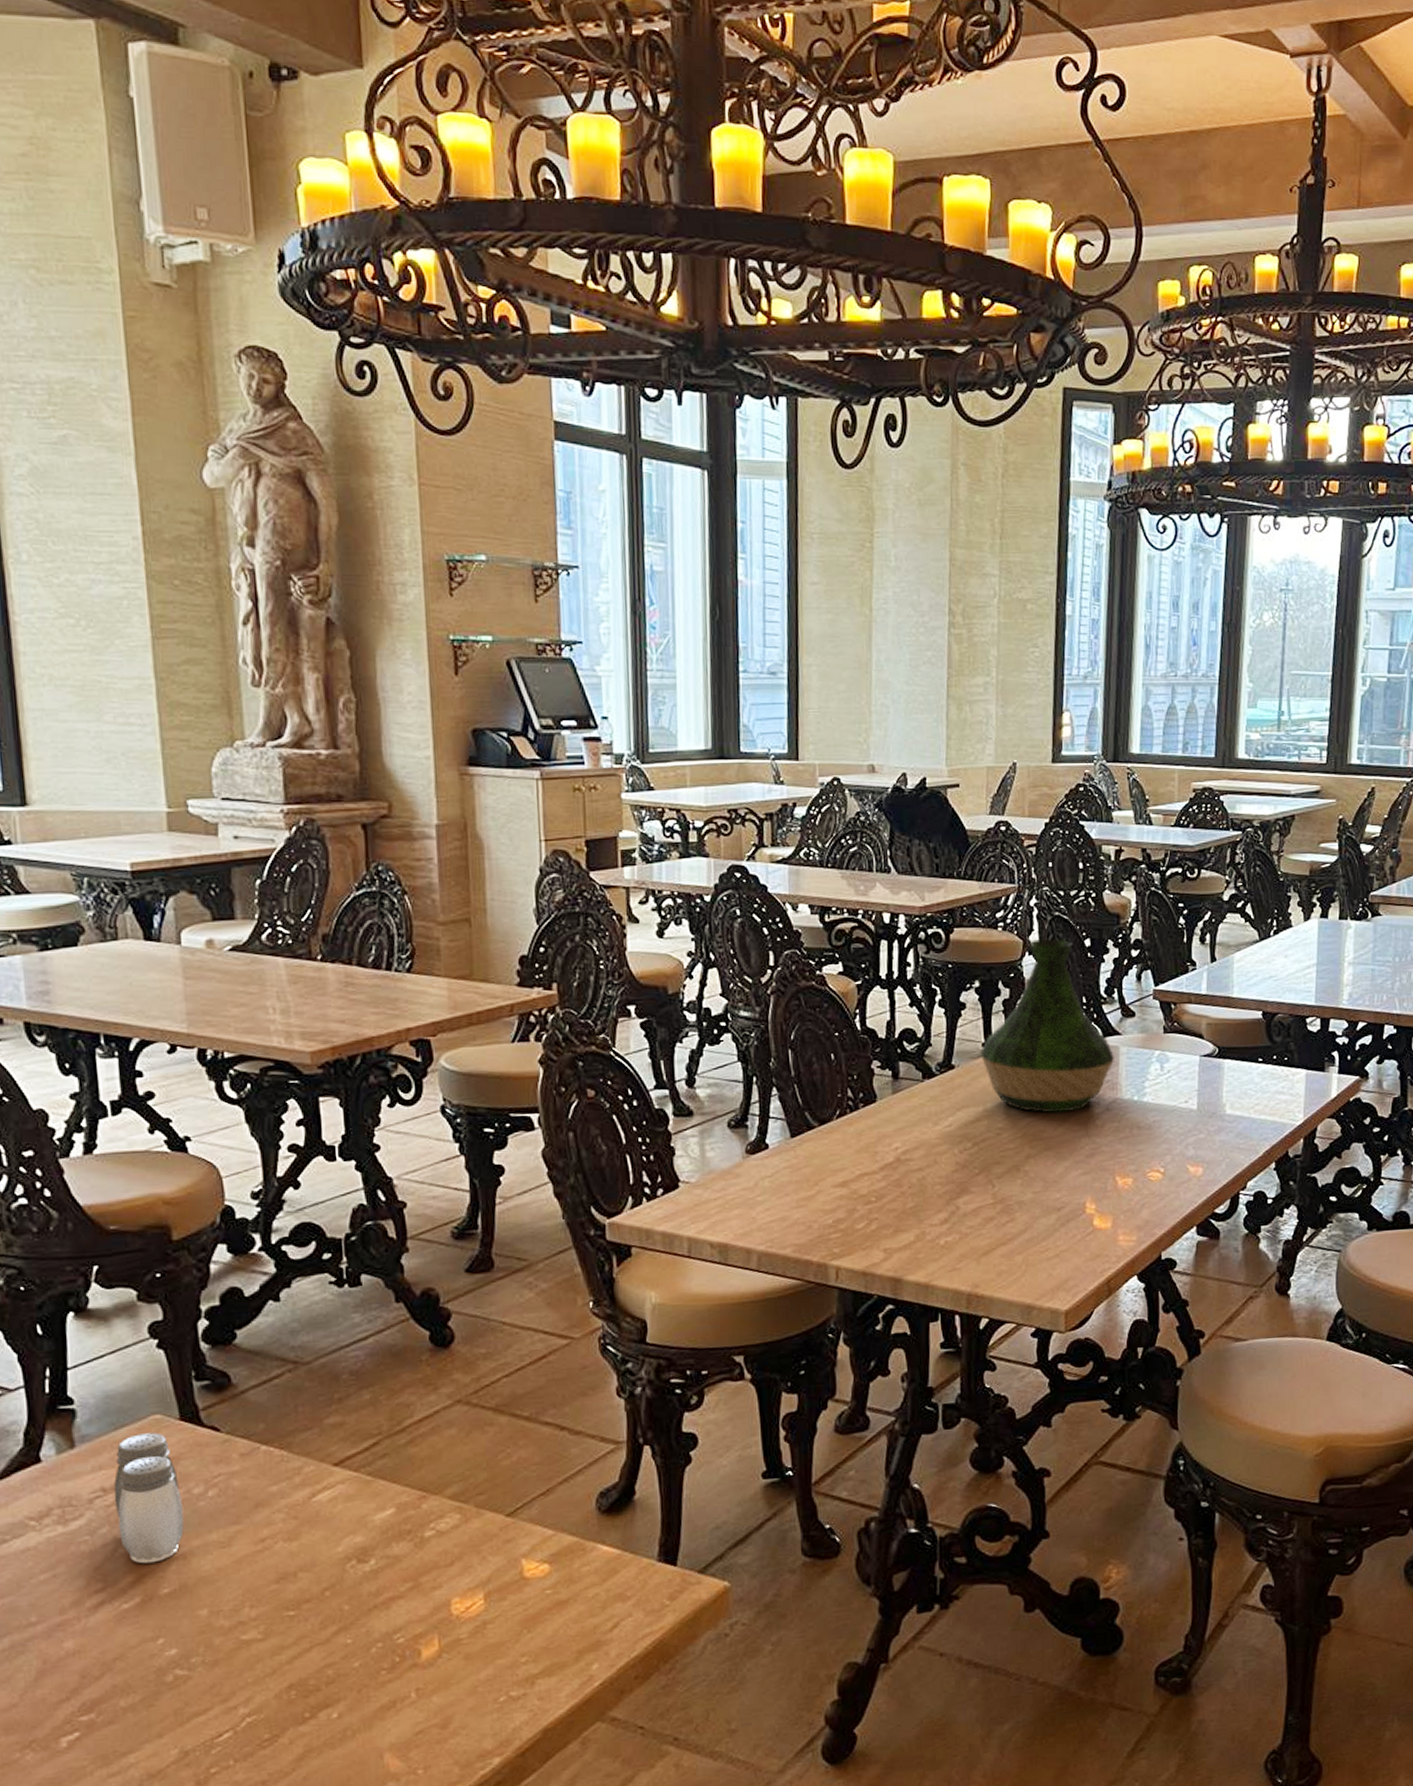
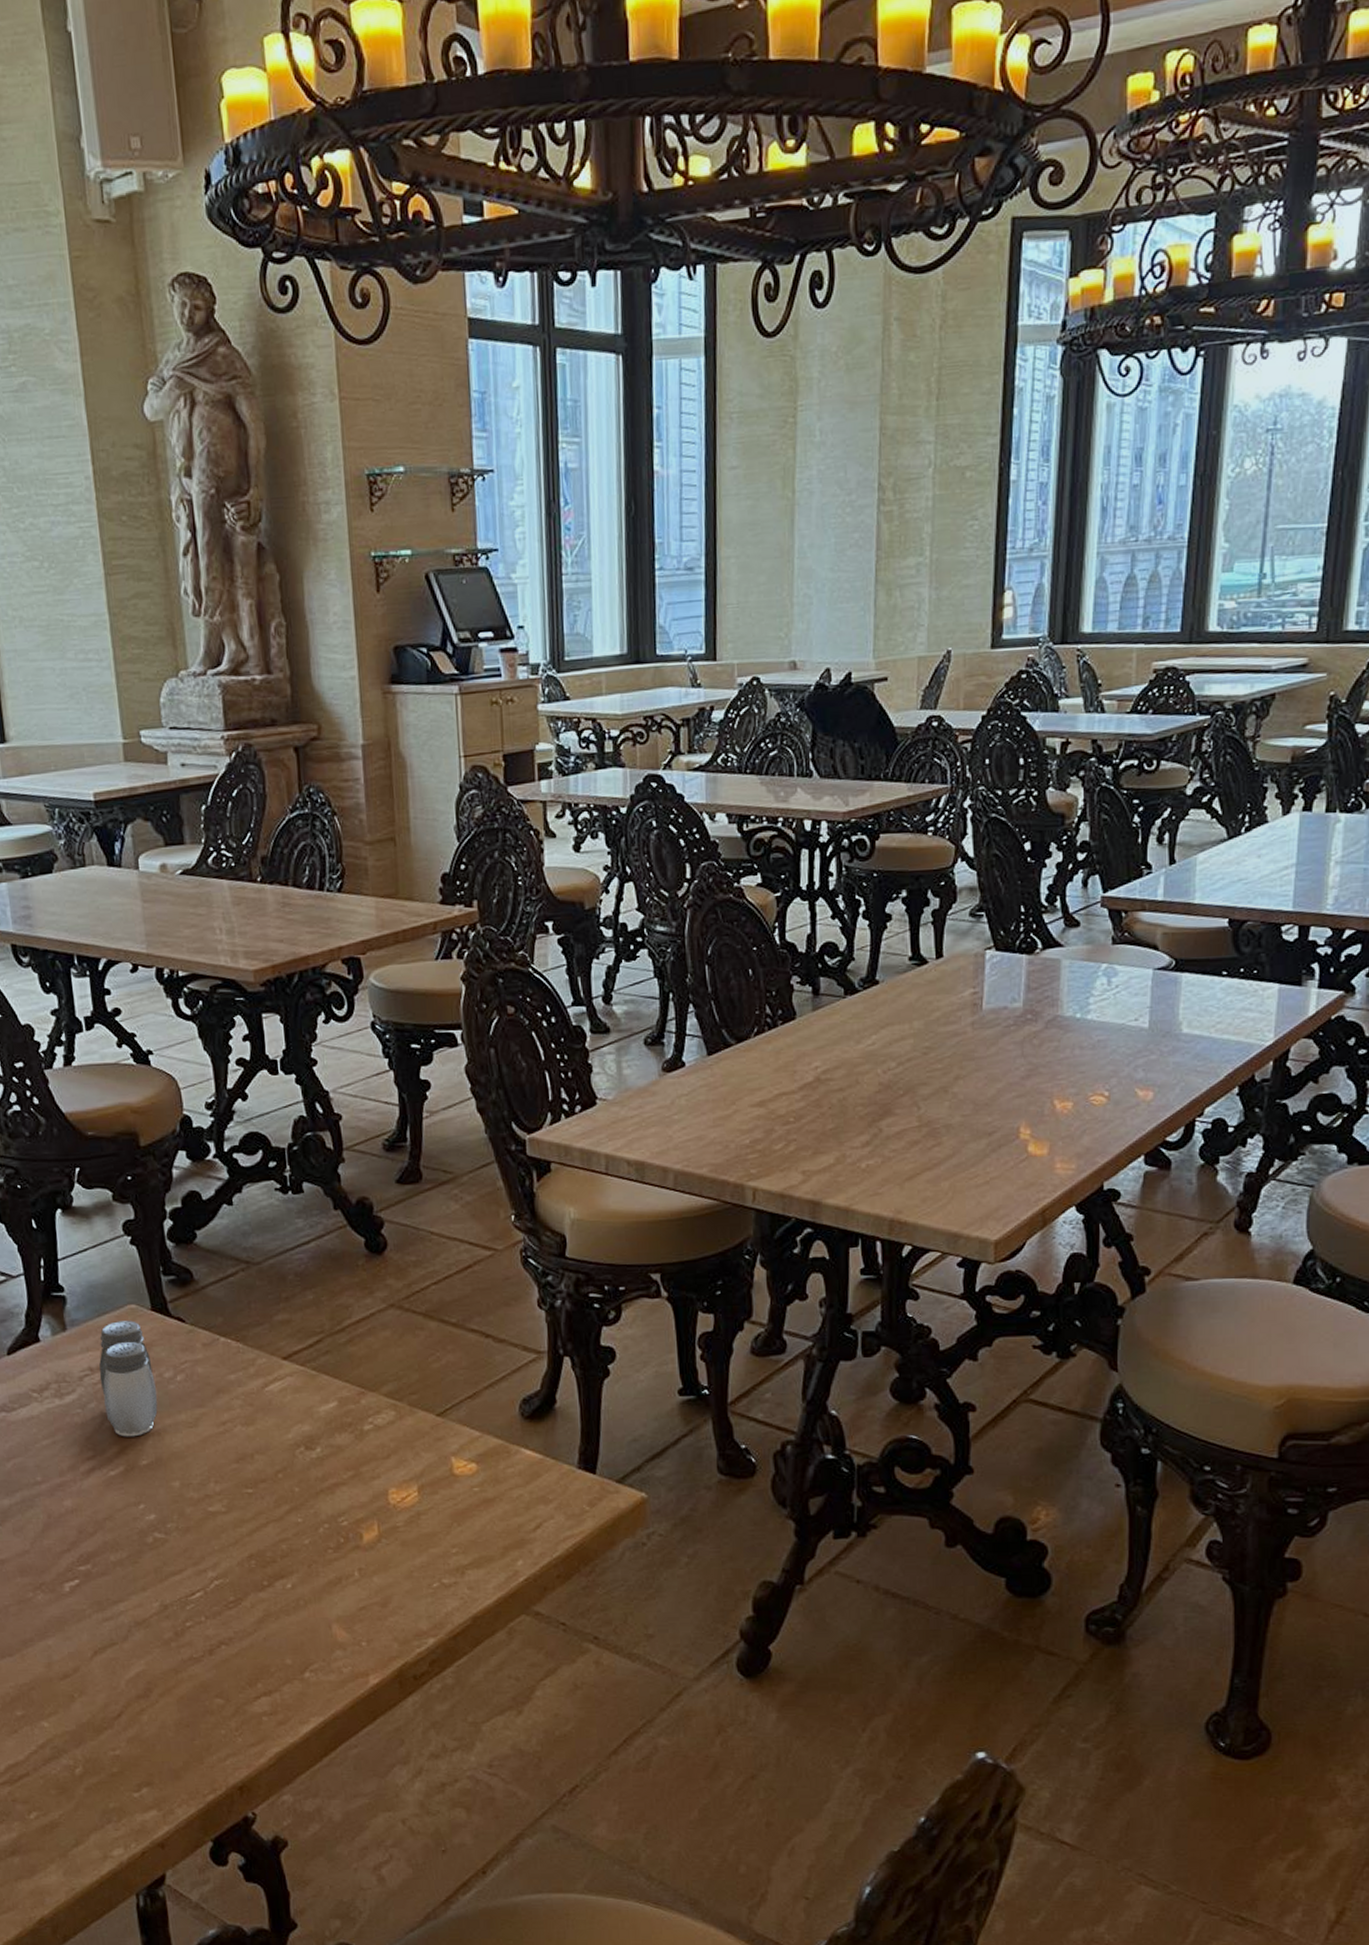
vase: present [980,939,1114,1113] -> none [907,843,1055,1032]

